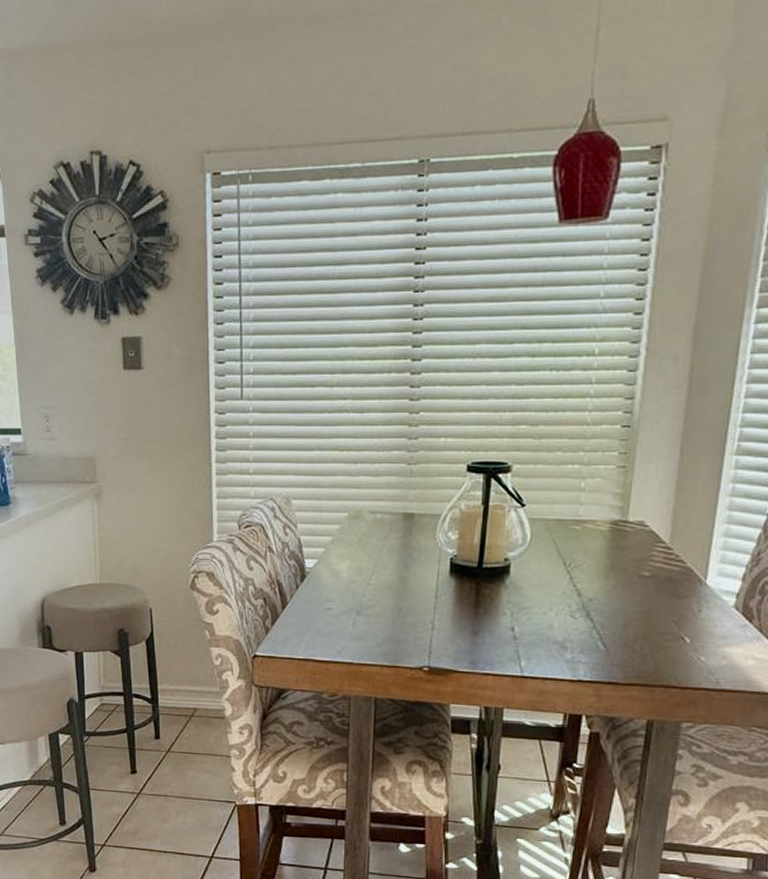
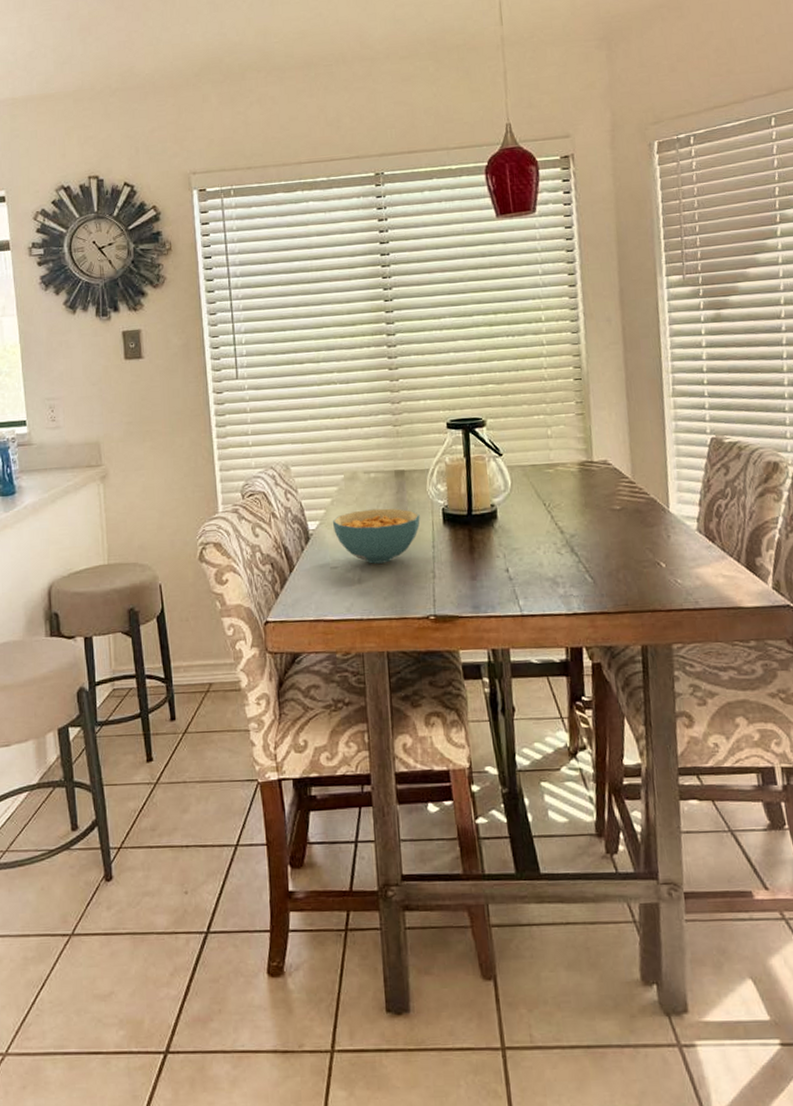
cereal bowl: none [330,552,425,609] -> present [332,508,420,564]

